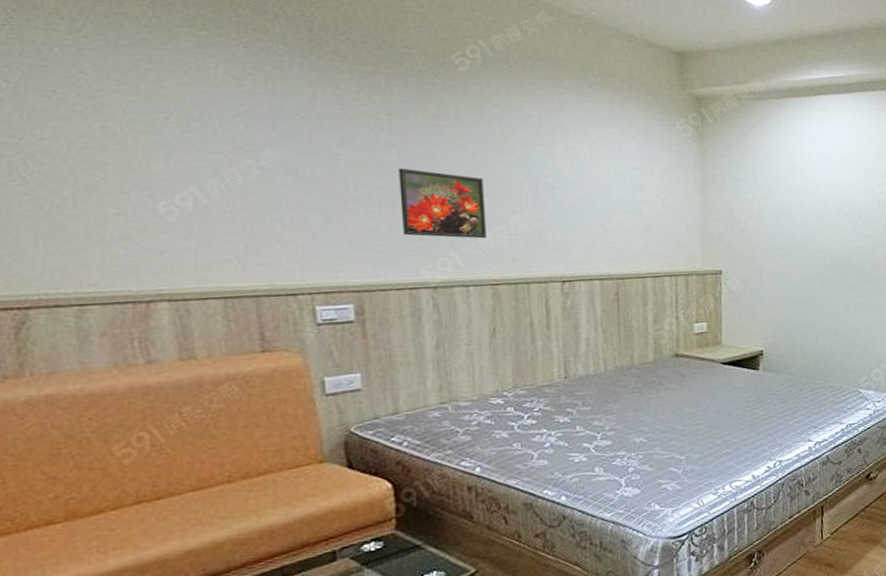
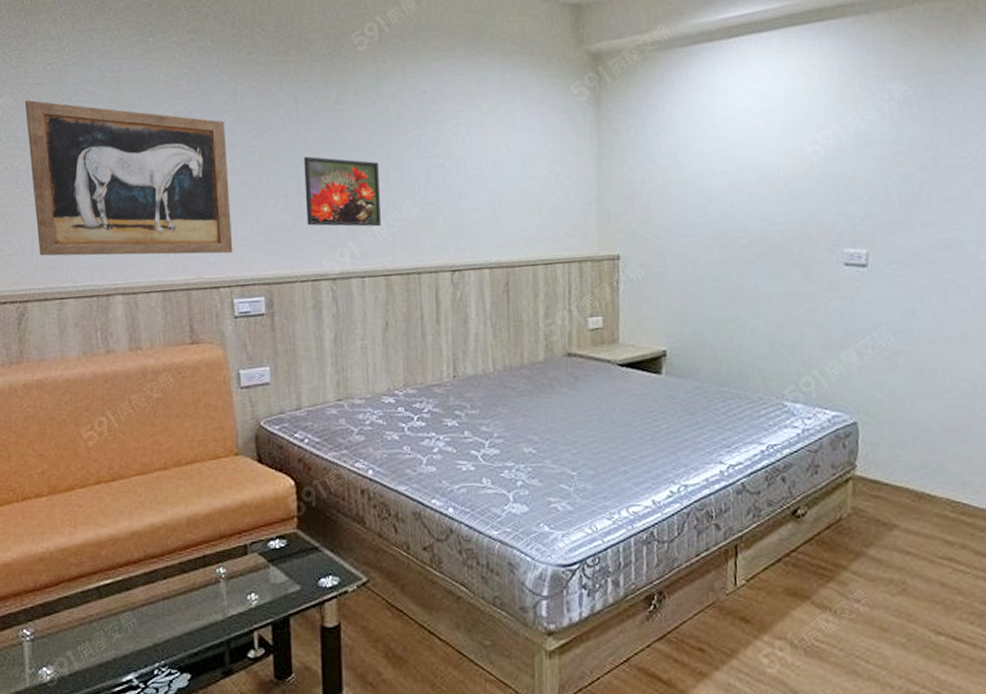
wall art: none [20,82,314,261] -> present [24,100,233,256]

